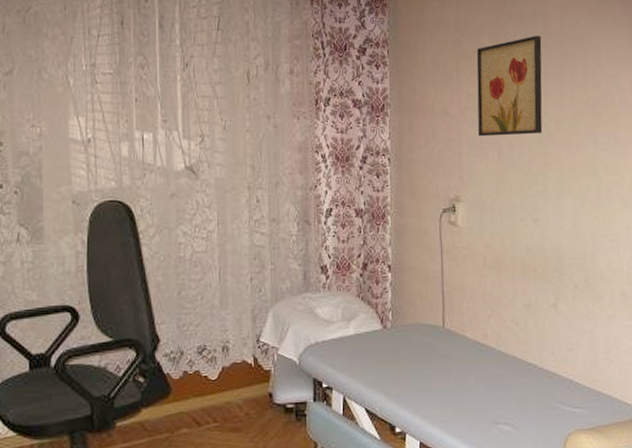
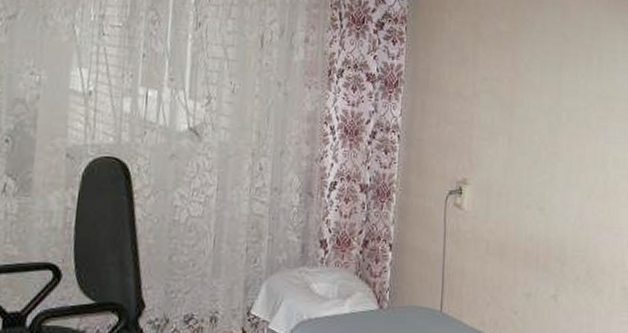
wall art: present [476,36,543,137] -> none [490,25,559,123]

